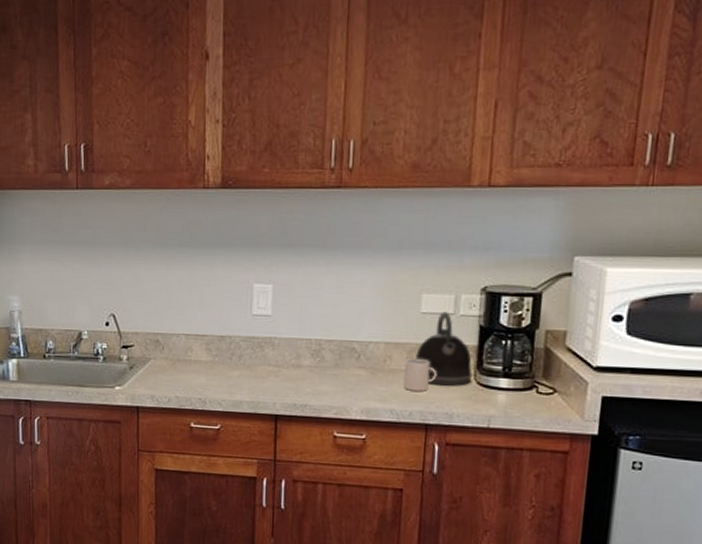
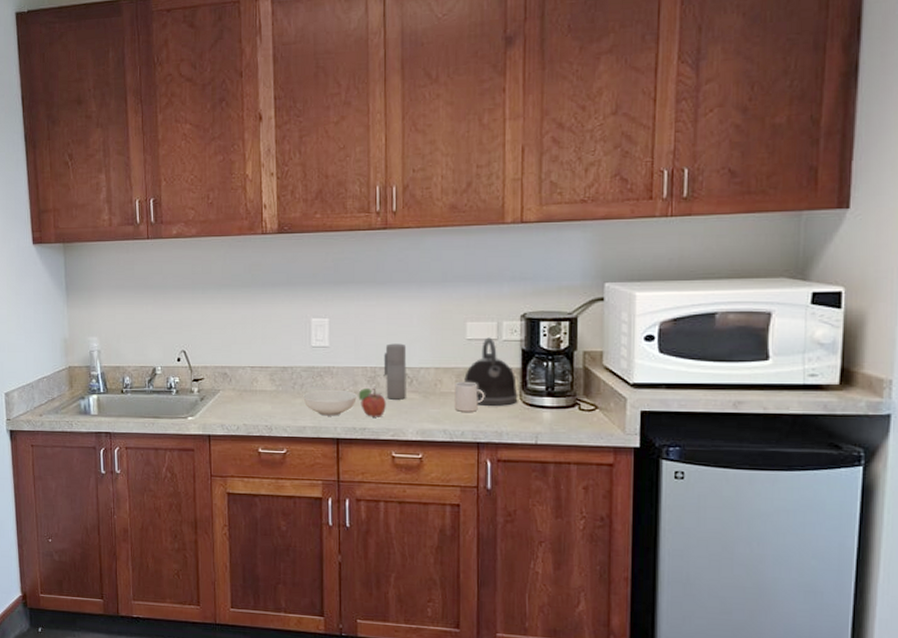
bowl: none [241,361,299,391] -> present [303,389,357,416]
fruit: none [300,362,330,394] -> present [358,388,386,417]
canister: none [329,314,356,376] -> present [383,343,407,400]

